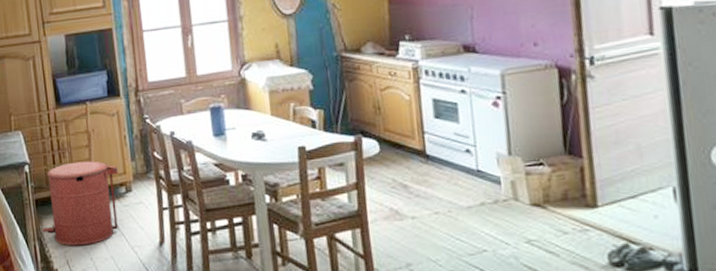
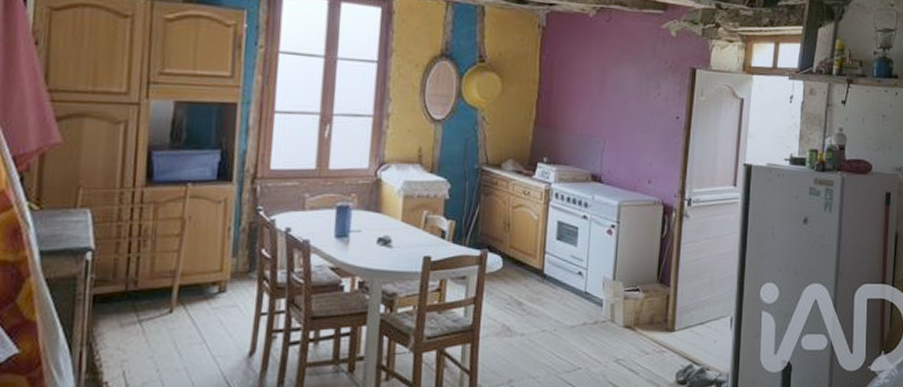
trash can: present [41,161,118,246] -> none [94,252,213,354]

